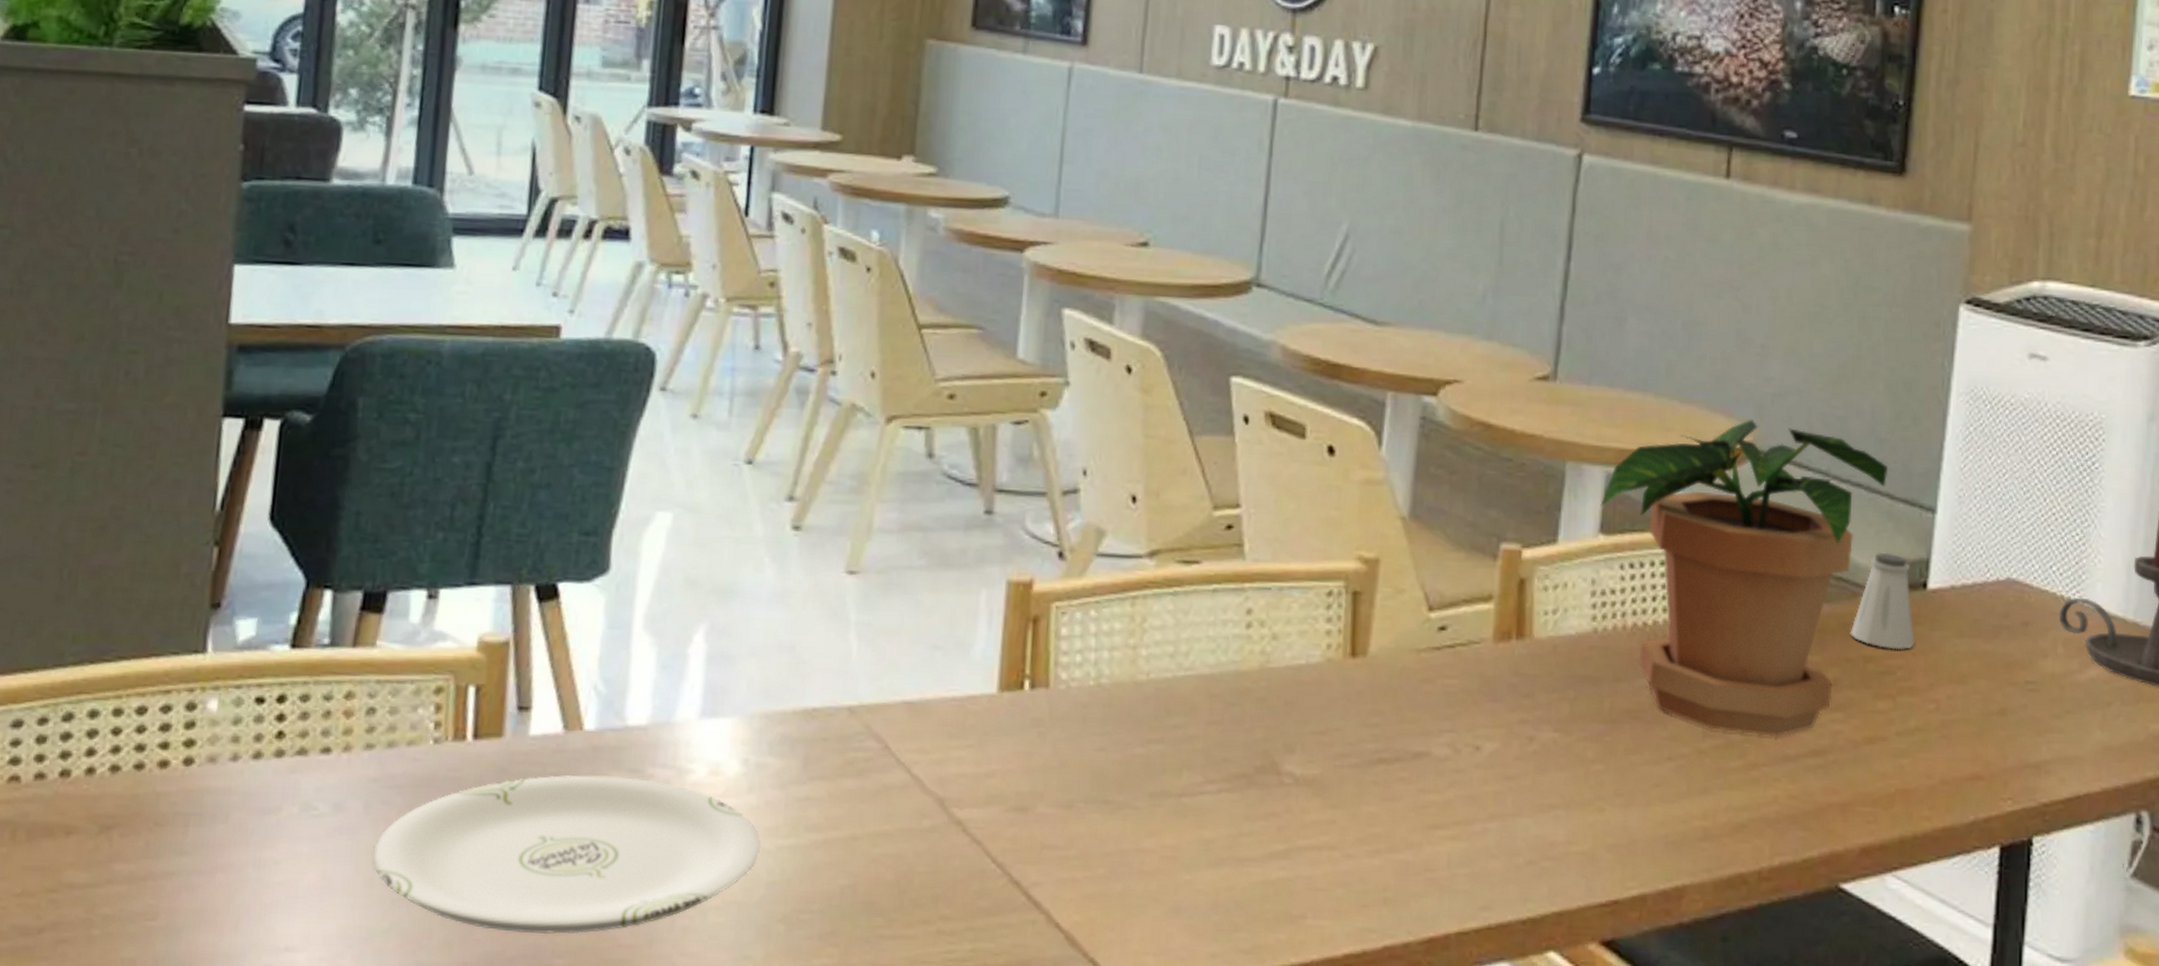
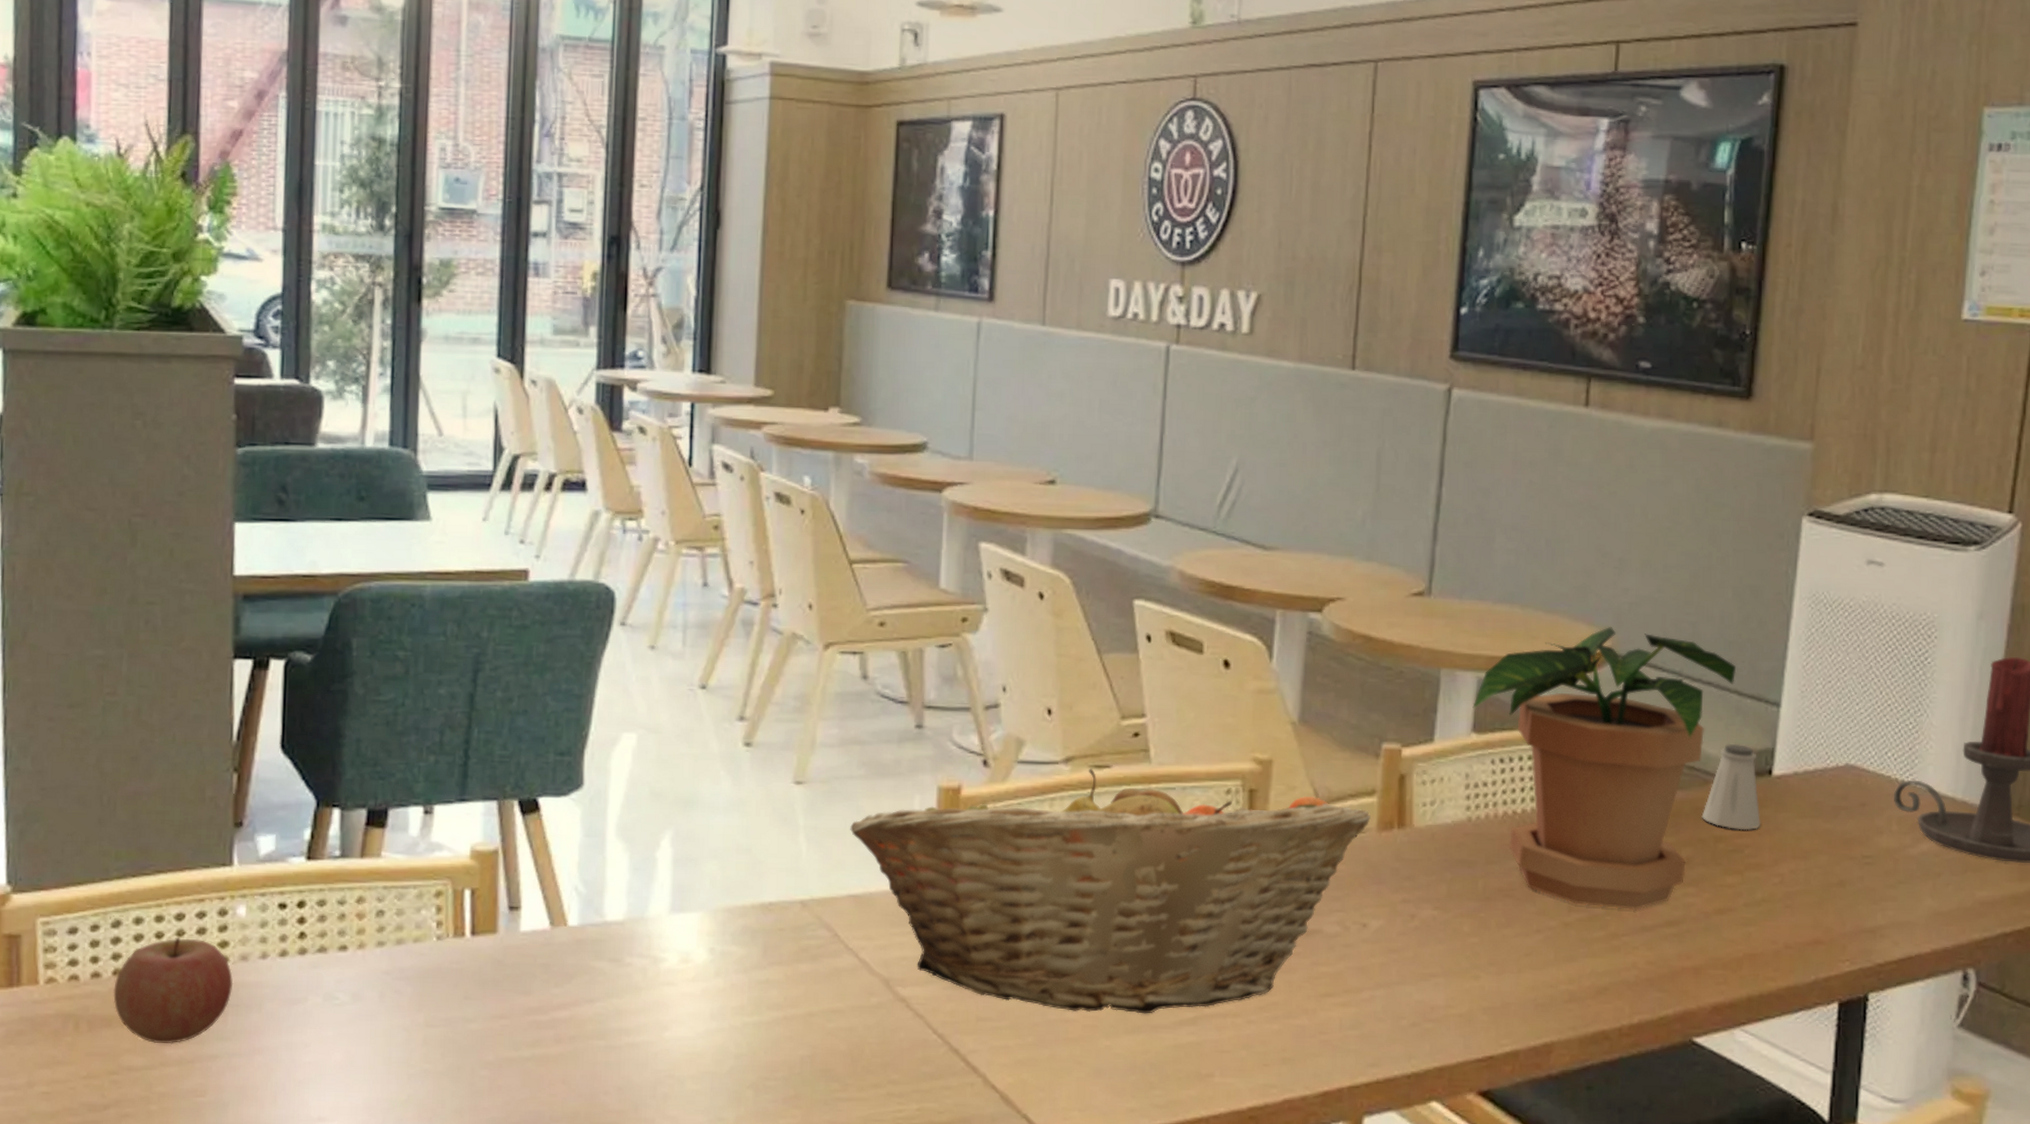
apple: none [58,733,198,859] -> present [113,937,234,1044]
plate: present [372,774,761,935] -> none [389,964,729,1103]
fruit basket: none [907,563,1487,845] -> present [850,768,1371,1014]

